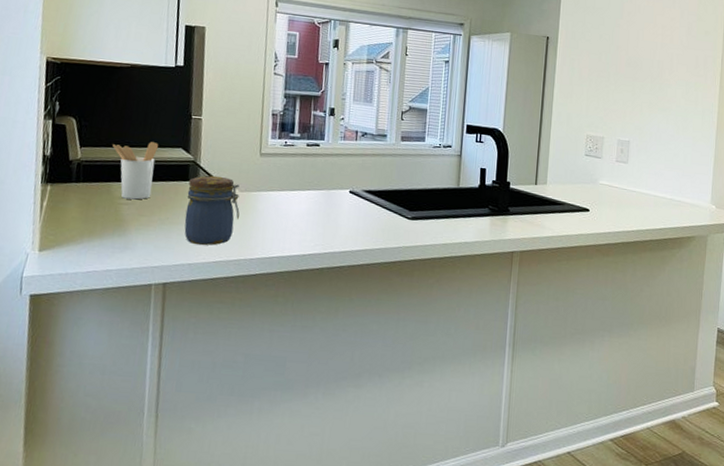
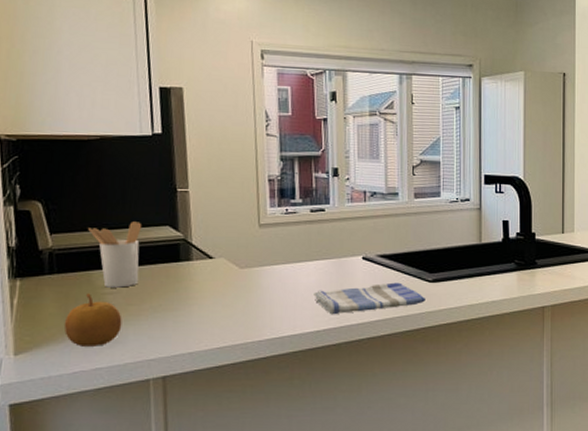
fruit: none [83,202,134,250] -> present [64,293,122,347]
jar: present [184,175,240,245] -> none [180,253,242,330]
dish towel: none [303,216,404,242] -> present [314,282,425,315]

